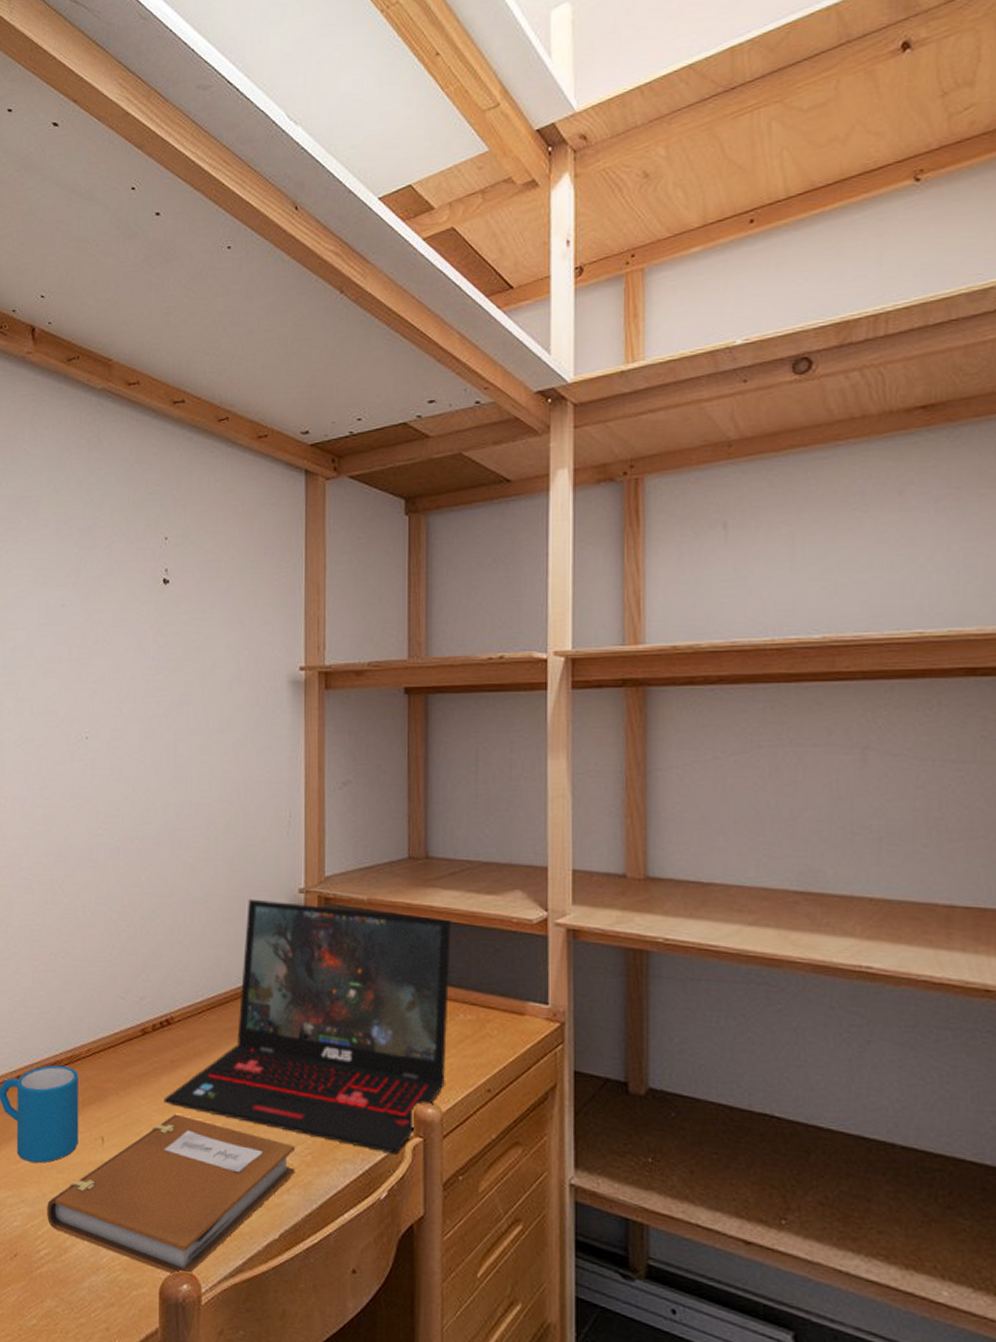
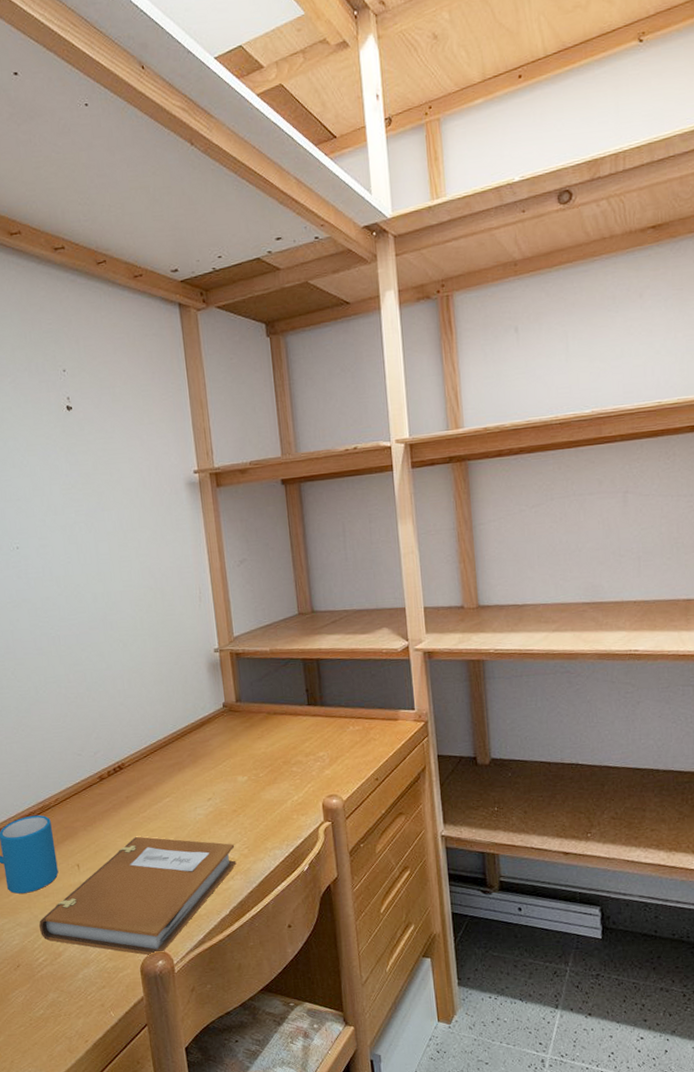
laptop: present [163,898,451,1155] -> none [124,657,344,837]

